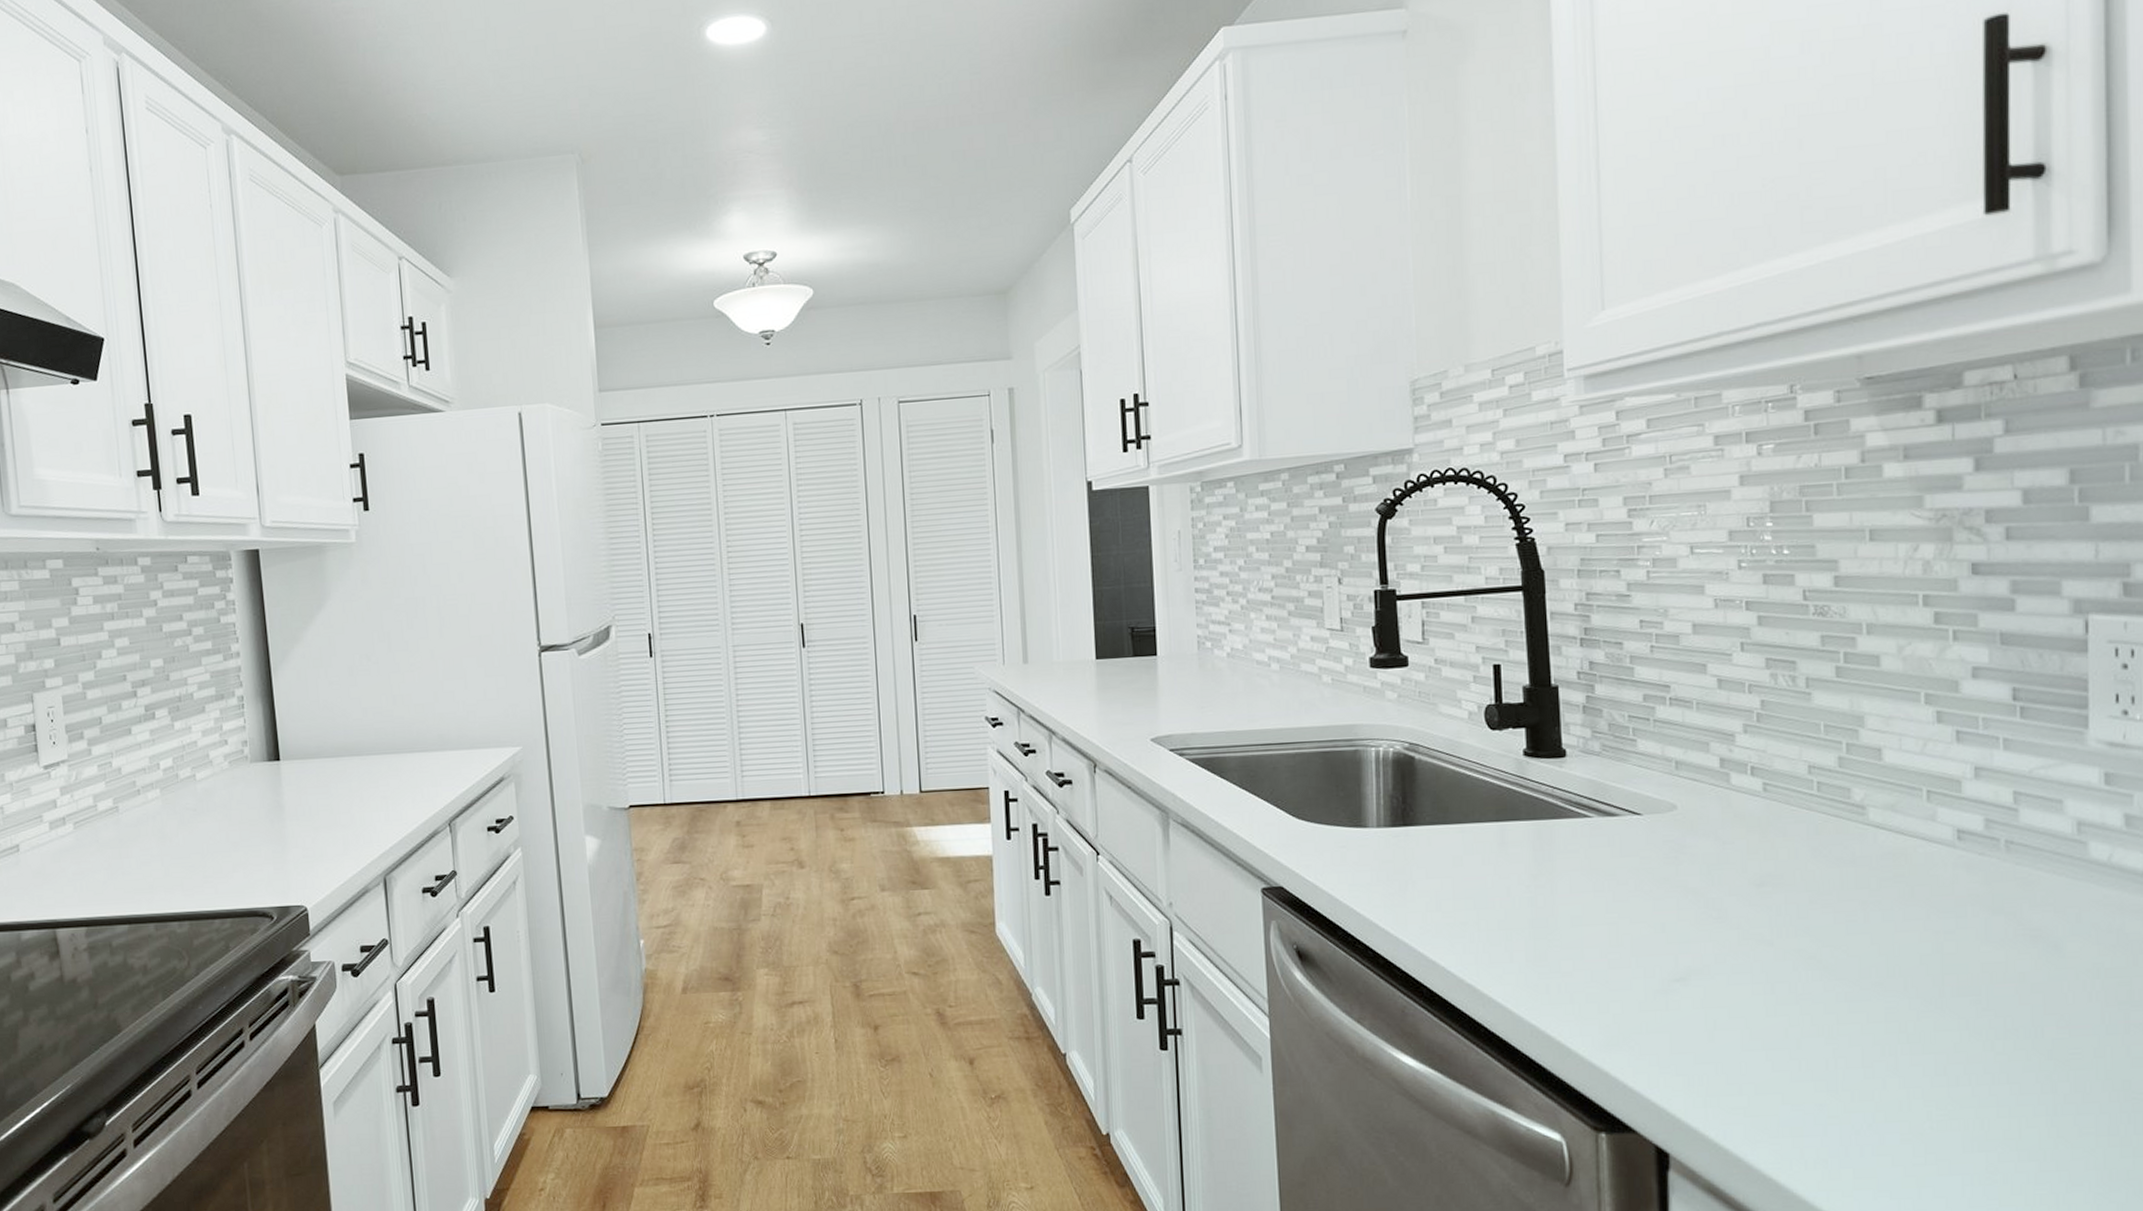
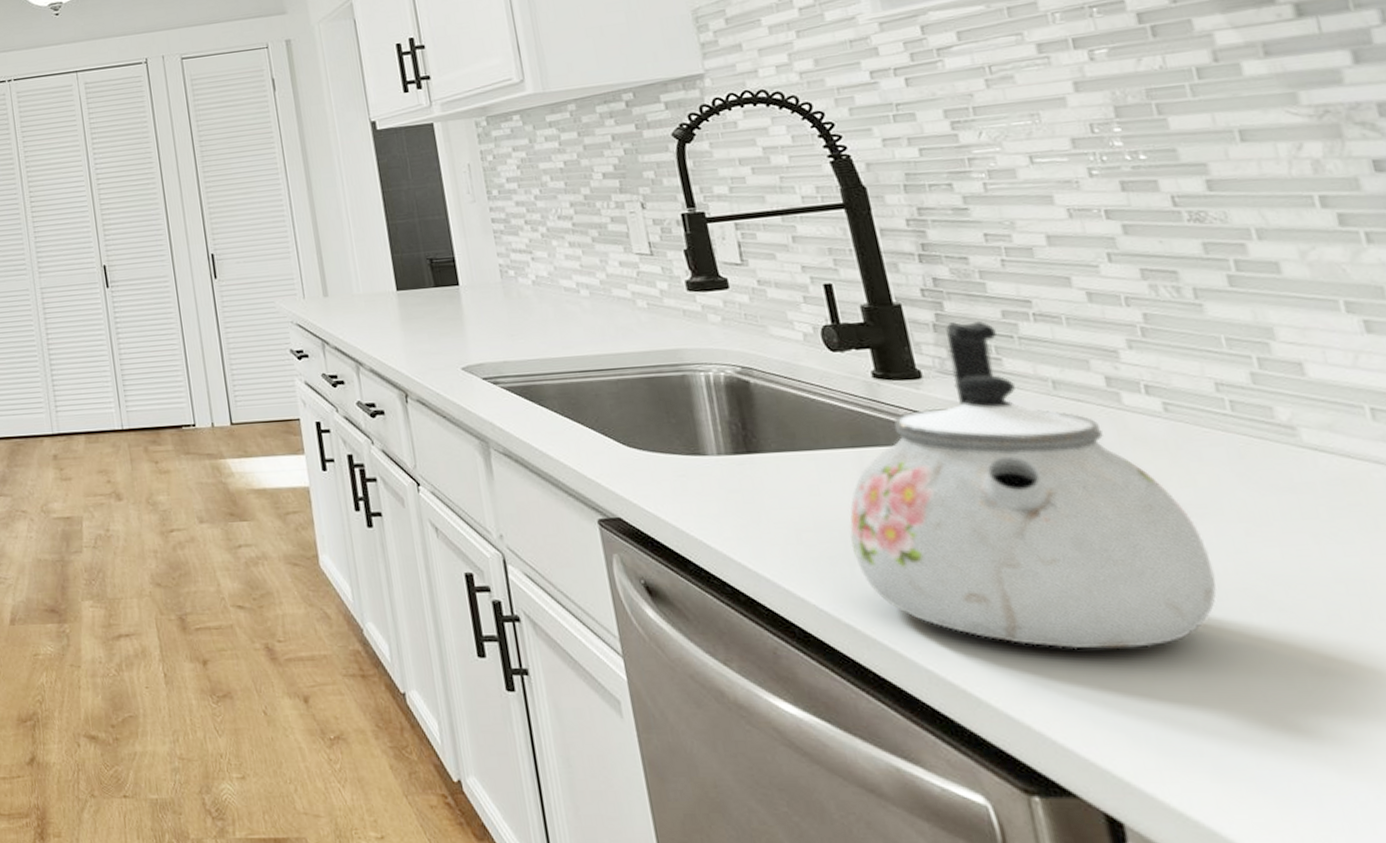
kettle: none [1482,704,1778,1005] -> present [849,321,1217,650]

